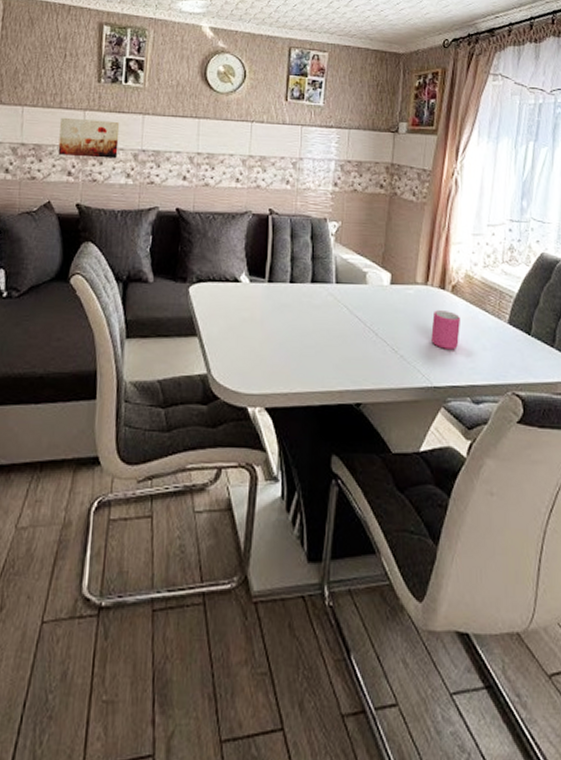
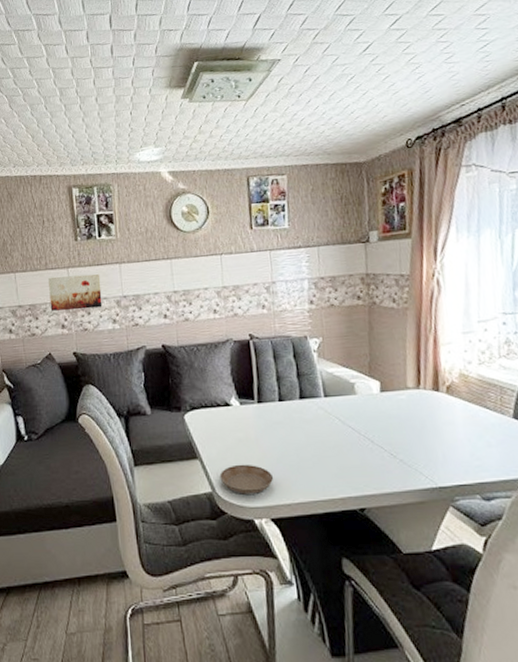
saucer: none [217,346,274,380] -> present [219,464,274,495]
mug: present [431,310,460,350] -> none [429,412,461,450]

